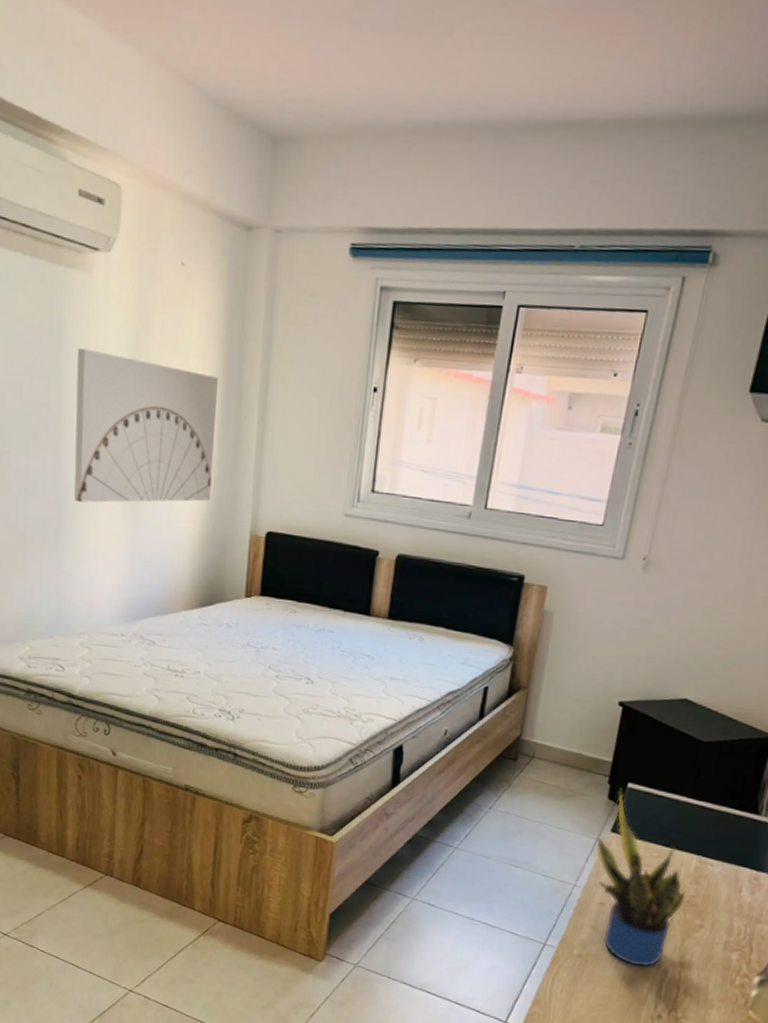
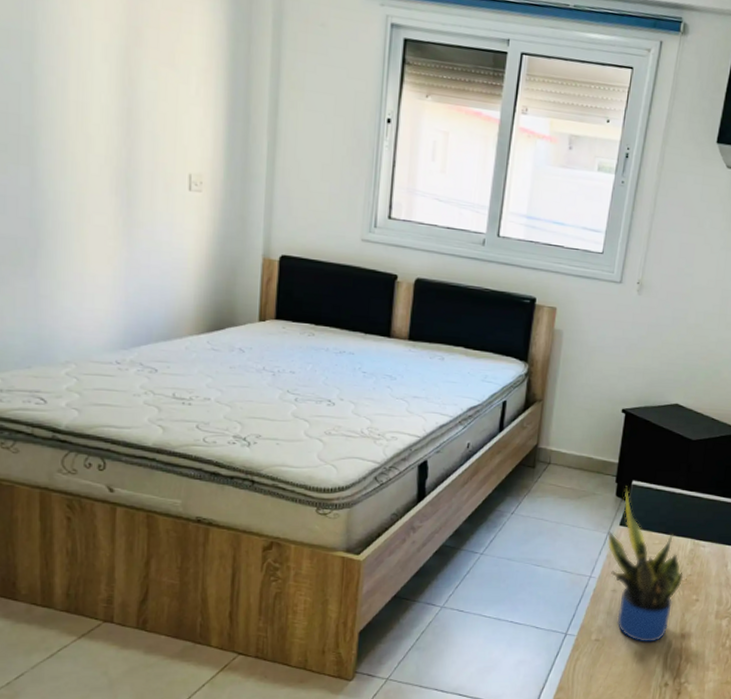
wall art: present [74,348,218,503] -> none [54,56,222,224]

